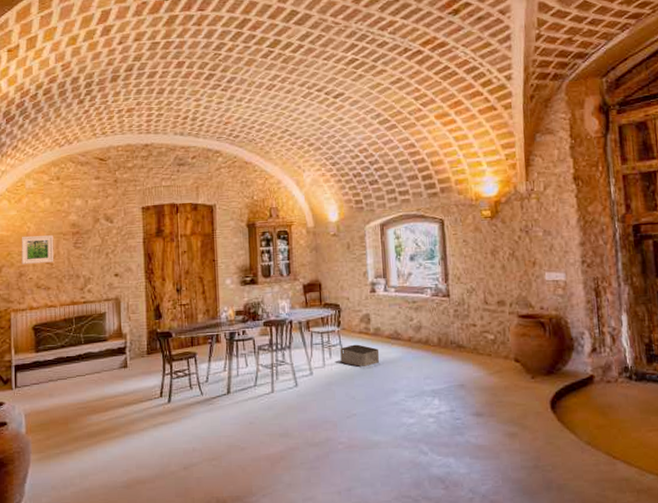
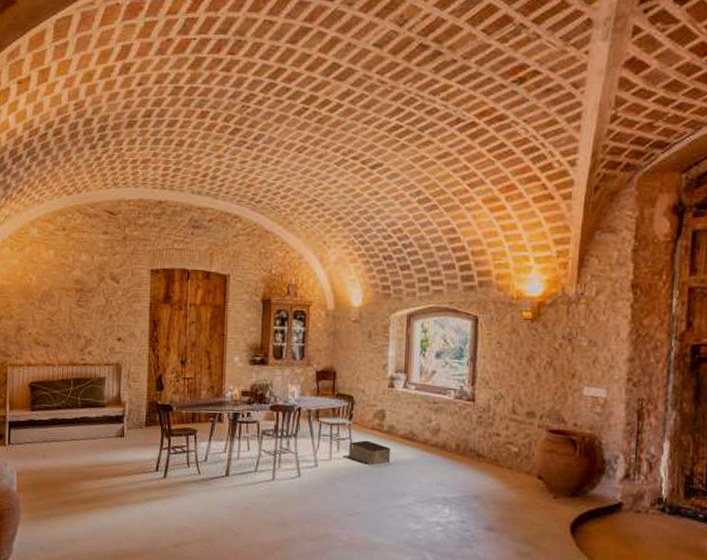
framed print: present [21,235,54,264] -> none [21,287,56,319]

